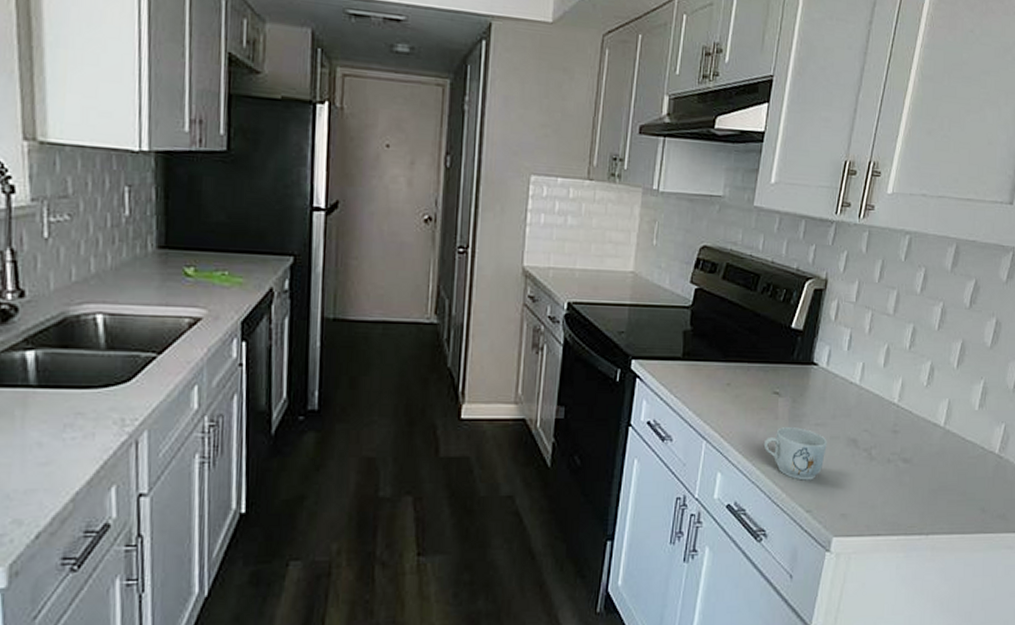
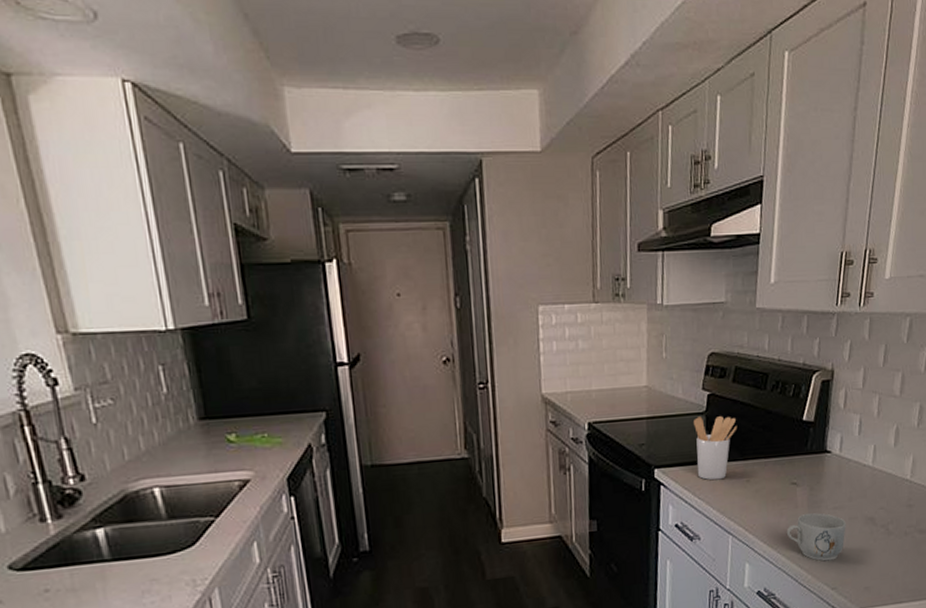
utensil holder: none [676,310,723,380] -> present [694,416,737,481]

